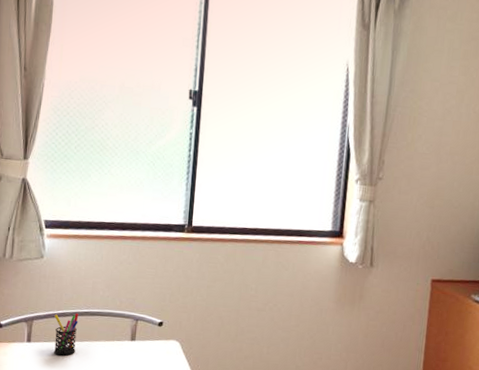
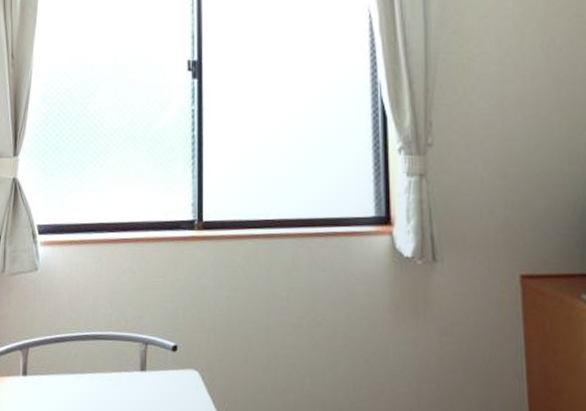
pen holder: present [54,313,79,356] -> none [52,337,79,392]

